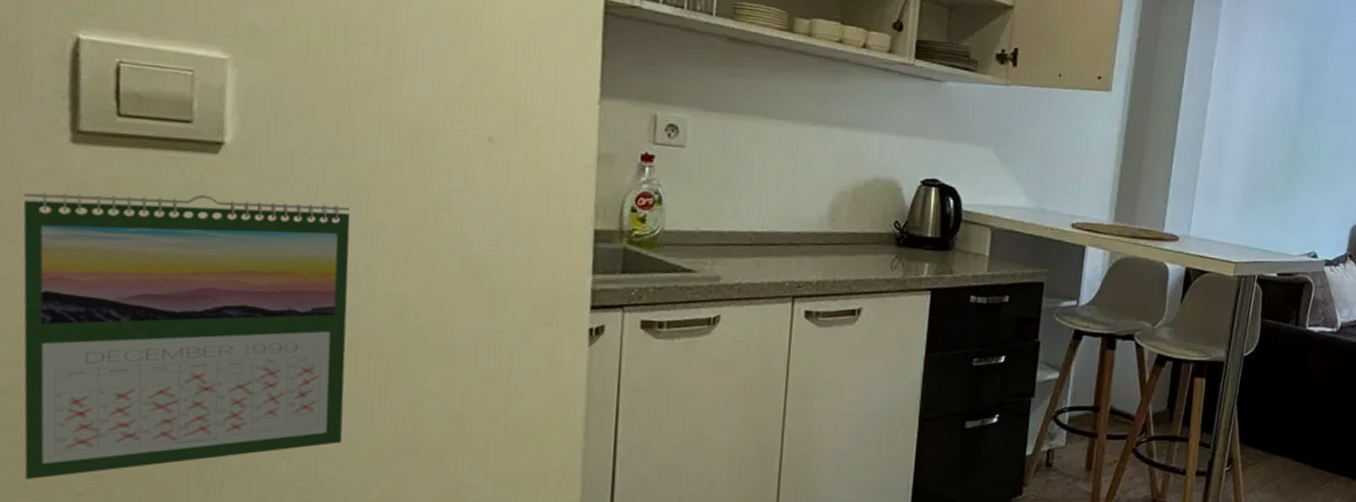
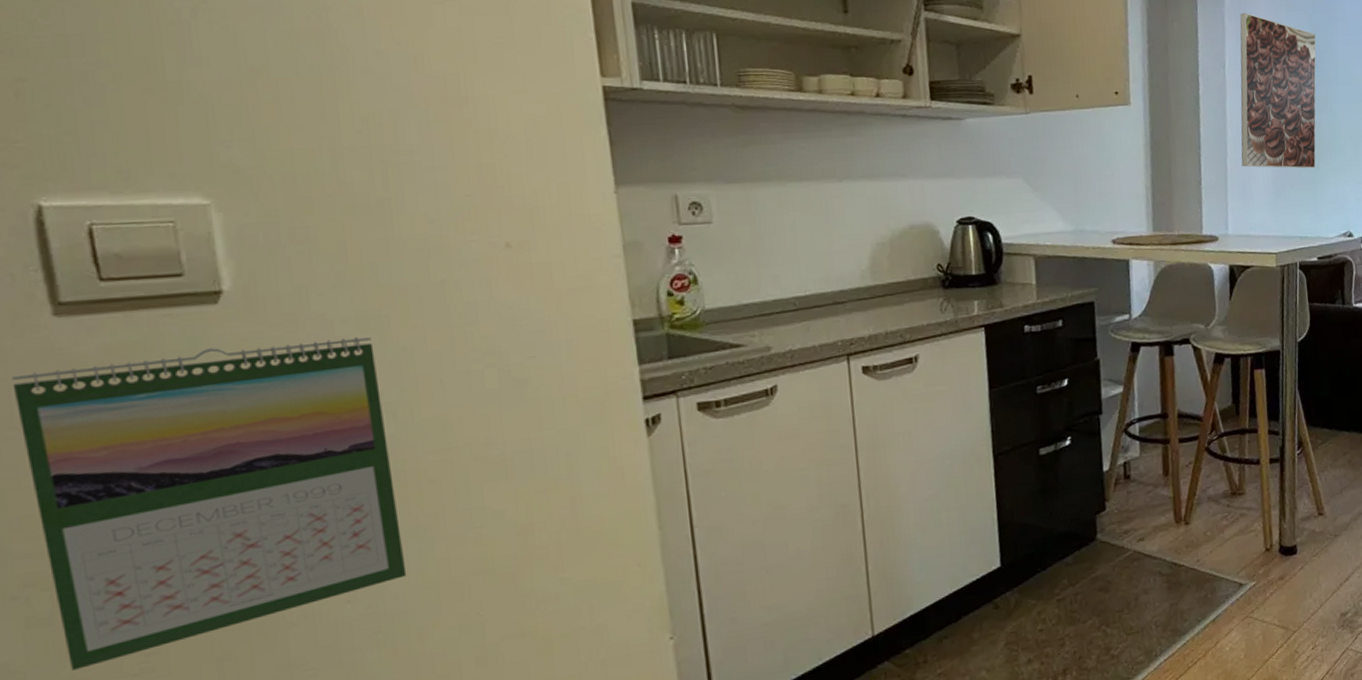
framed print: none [1214,16,1310,183] -> present [1240,13,1316,169]

